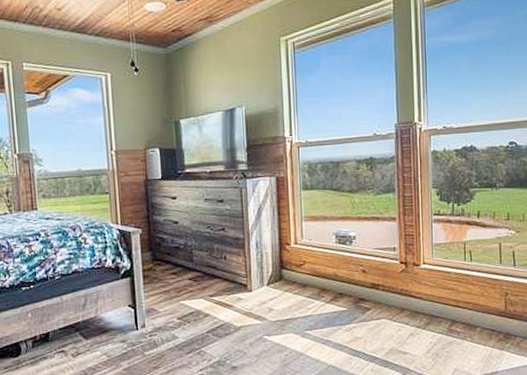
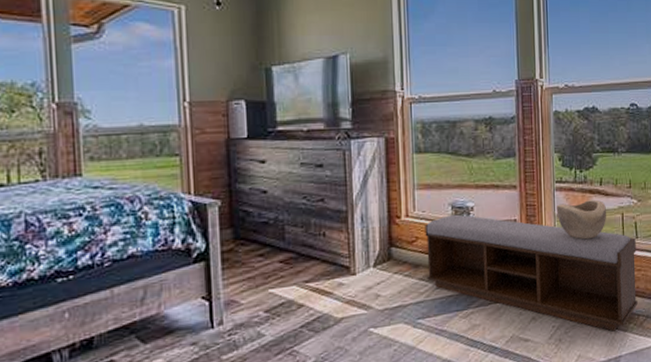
bench: none [311,242,515,350] -> present [425,214,638,332]
decorative bowl: none [434,230,484,267] -> present [556,199,606,240]

